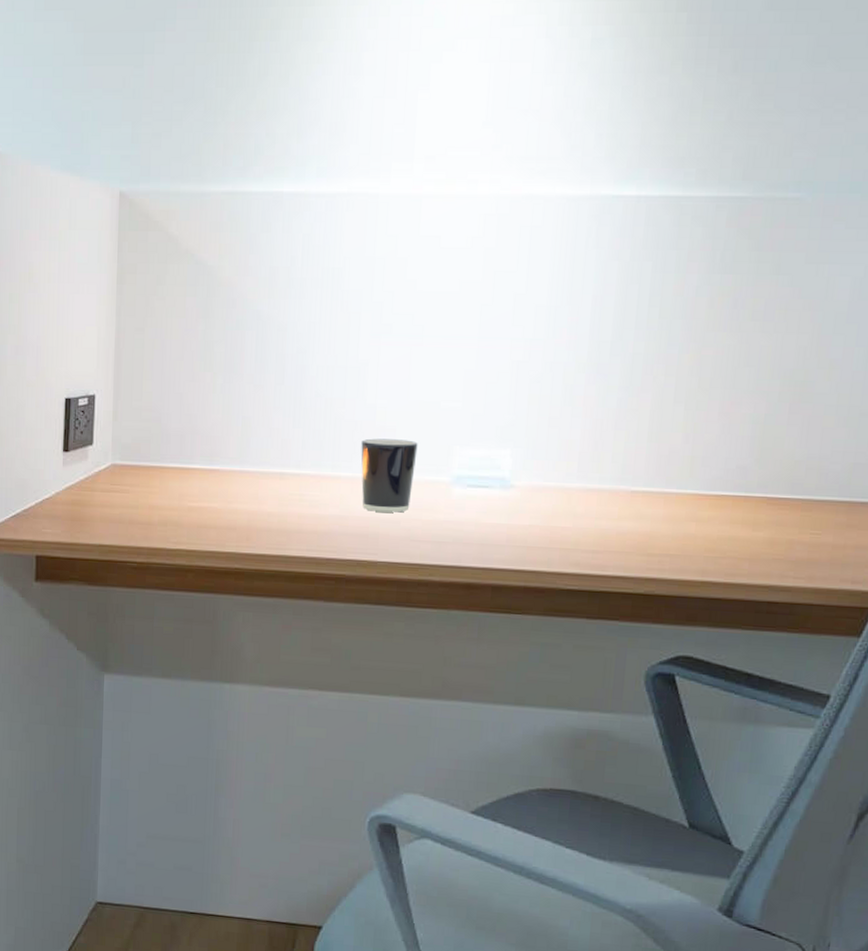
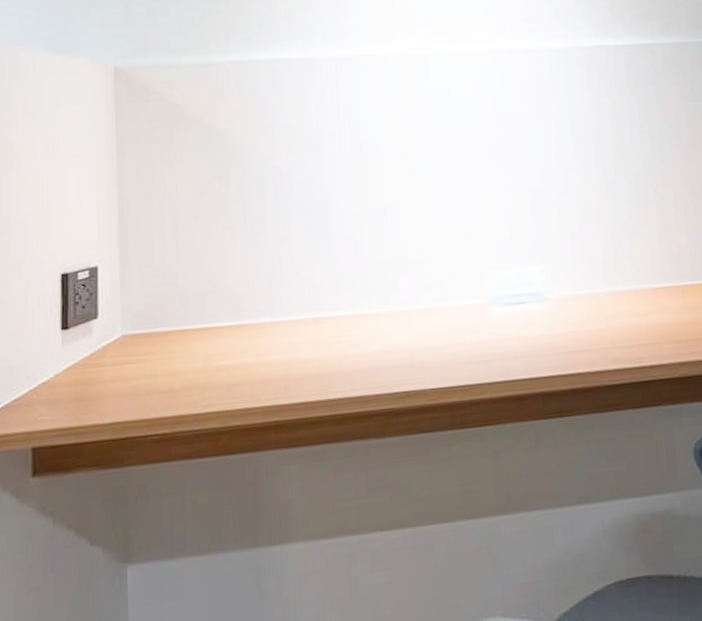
mug: present [361,438,418,513] -> none [396,270,453,342]

